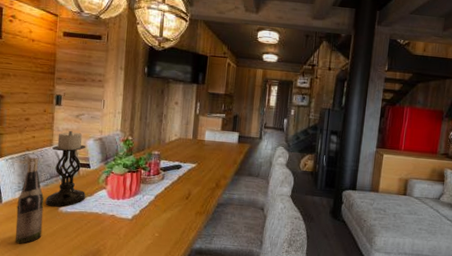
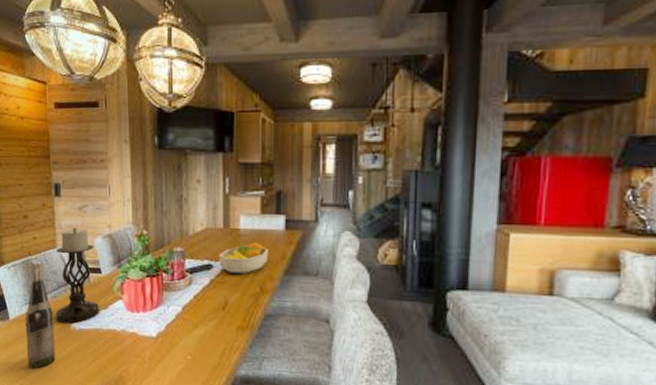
fruit bowl: none [187,150,225,173] -> present [219,241,269,274]

